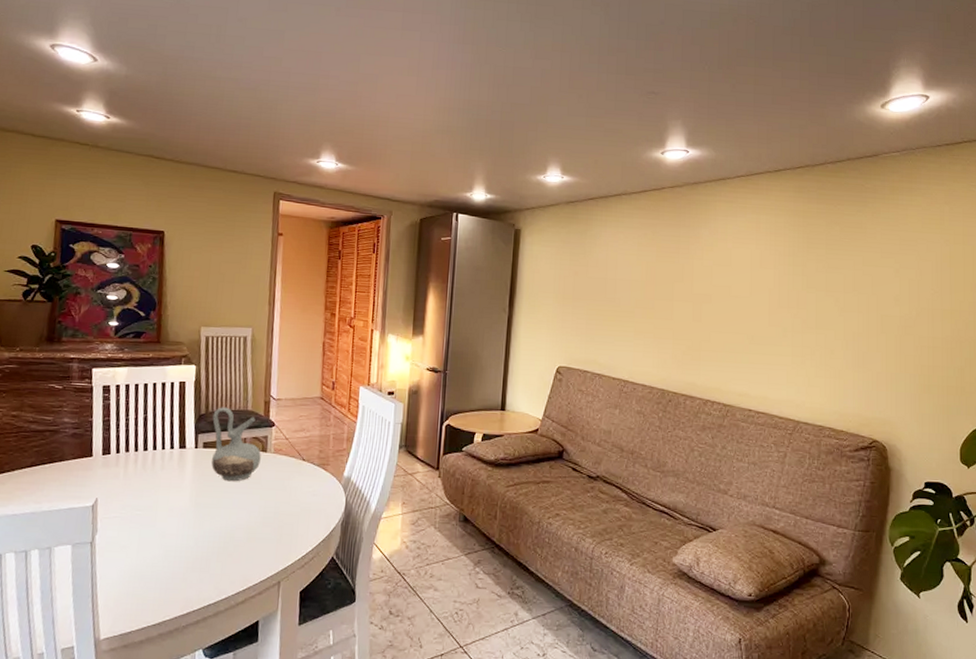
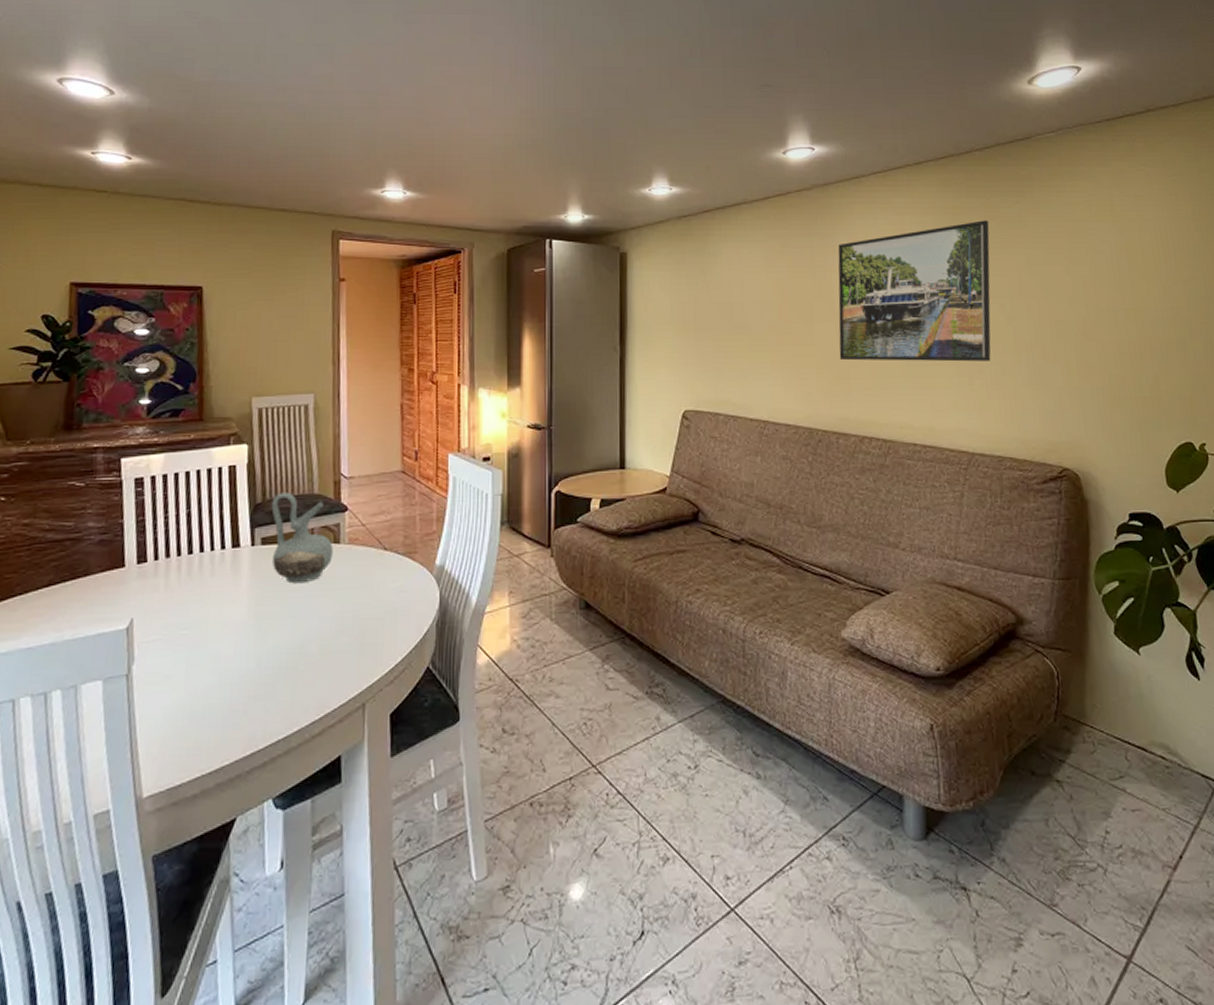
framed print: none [693,224,834,345] -> present [838,220,991,362]

